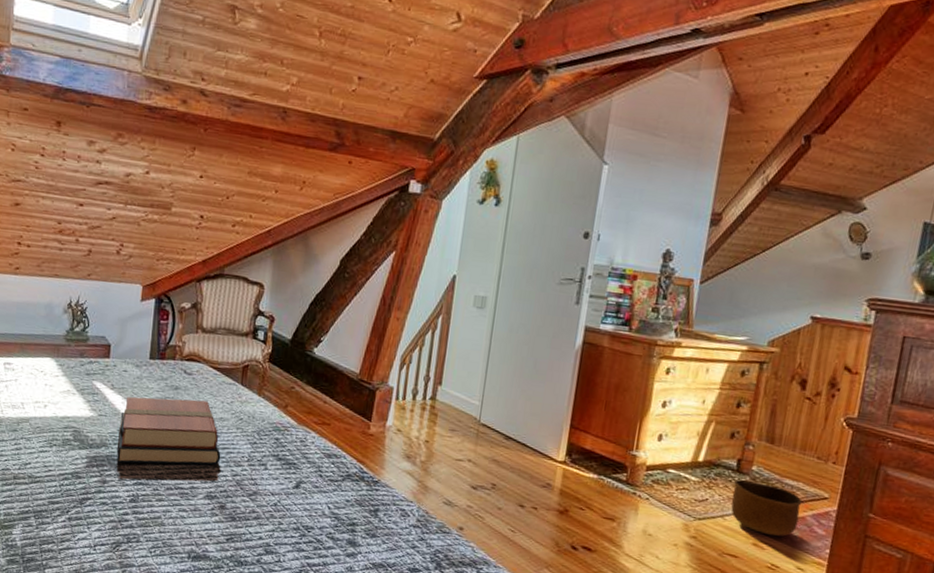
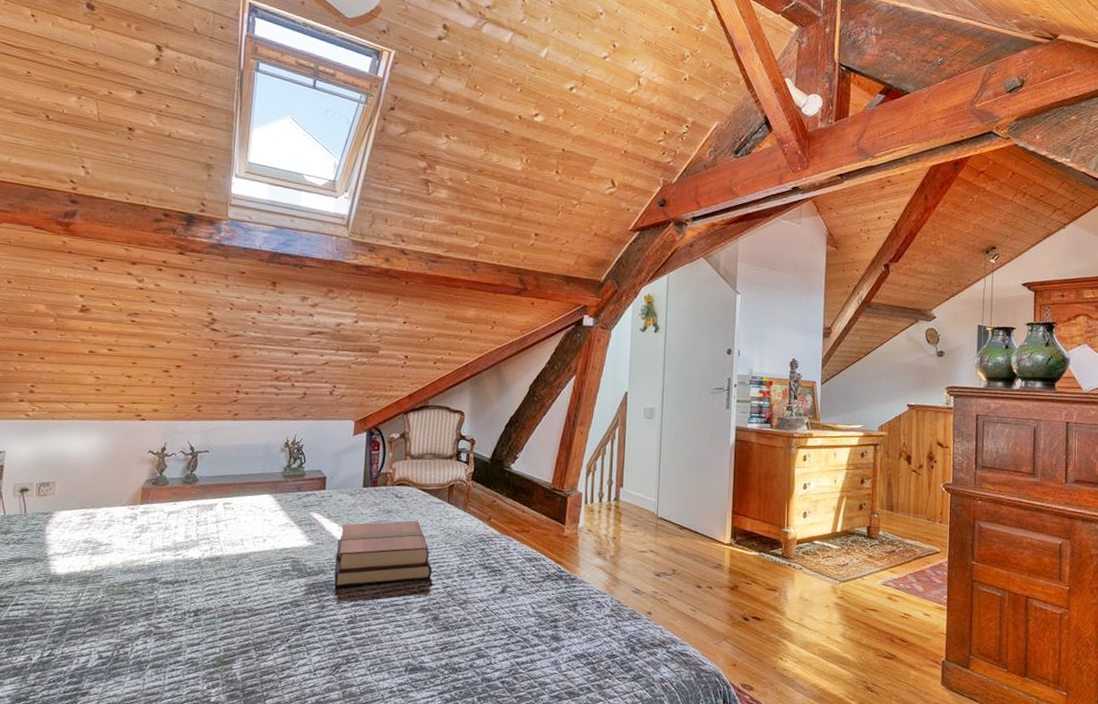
basket: present [731,479,802,537] -> none [866,544,921,589]

